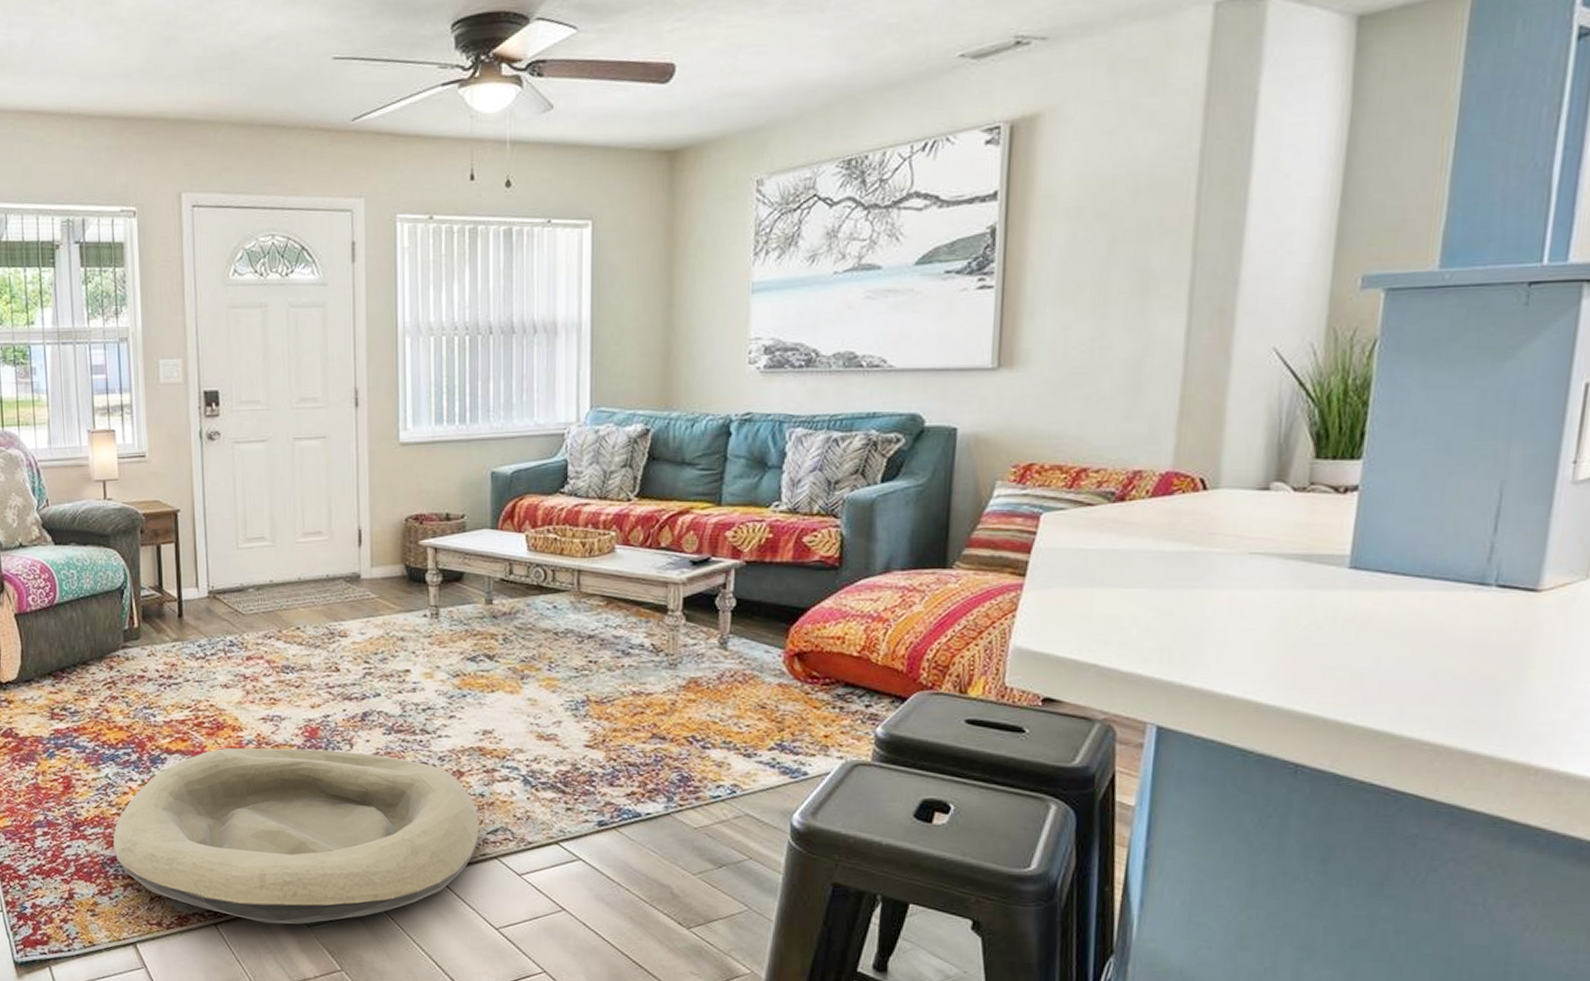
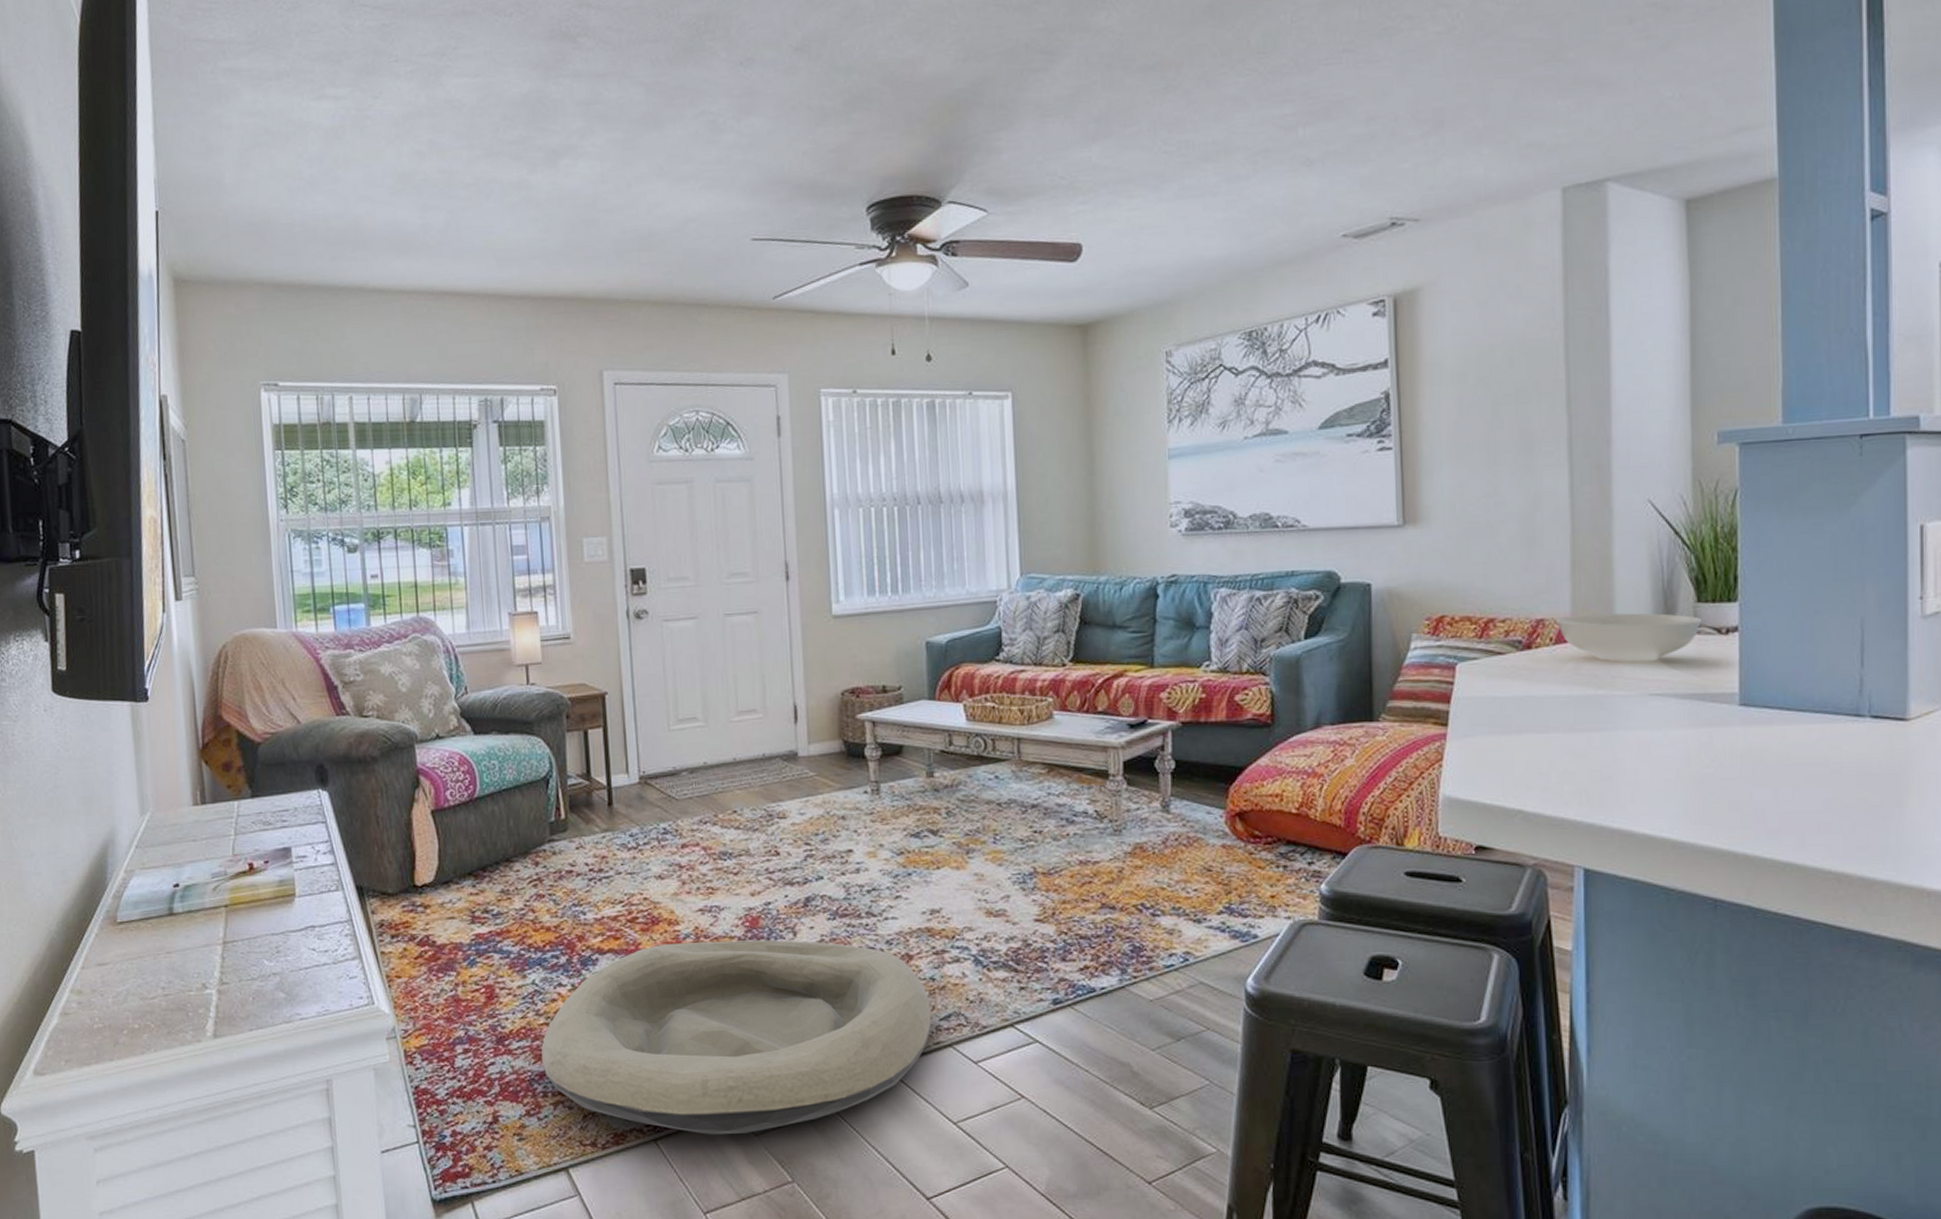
bowl: none [1155,467,1319,519] -> present [1556,613,1703,663]

